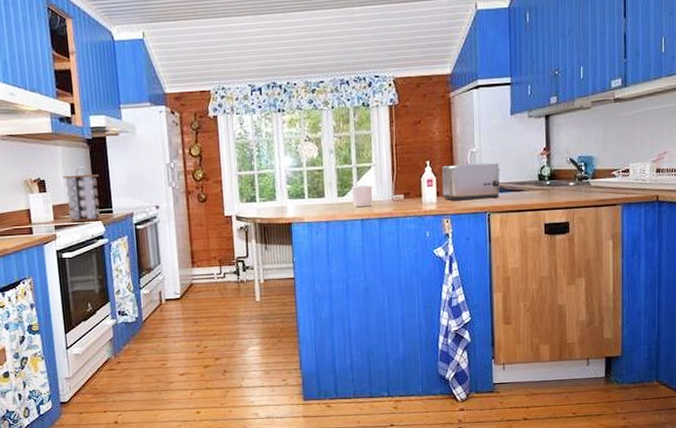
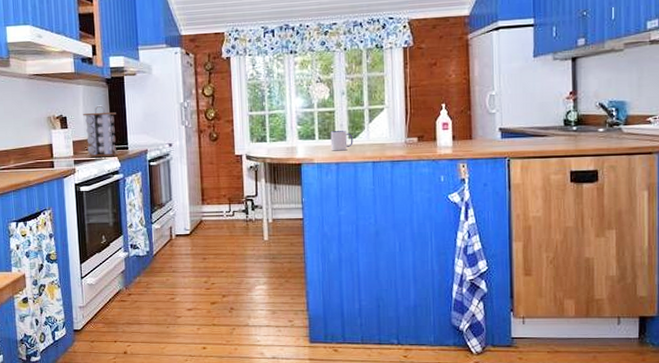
mug: none [319,189,342,210] -> present [330,130,353,151]
mug: present [351,184,373,208] -> none [363,127,385,150]
toaster: present [441,162,500,201] -> none [458,106,522,145]

